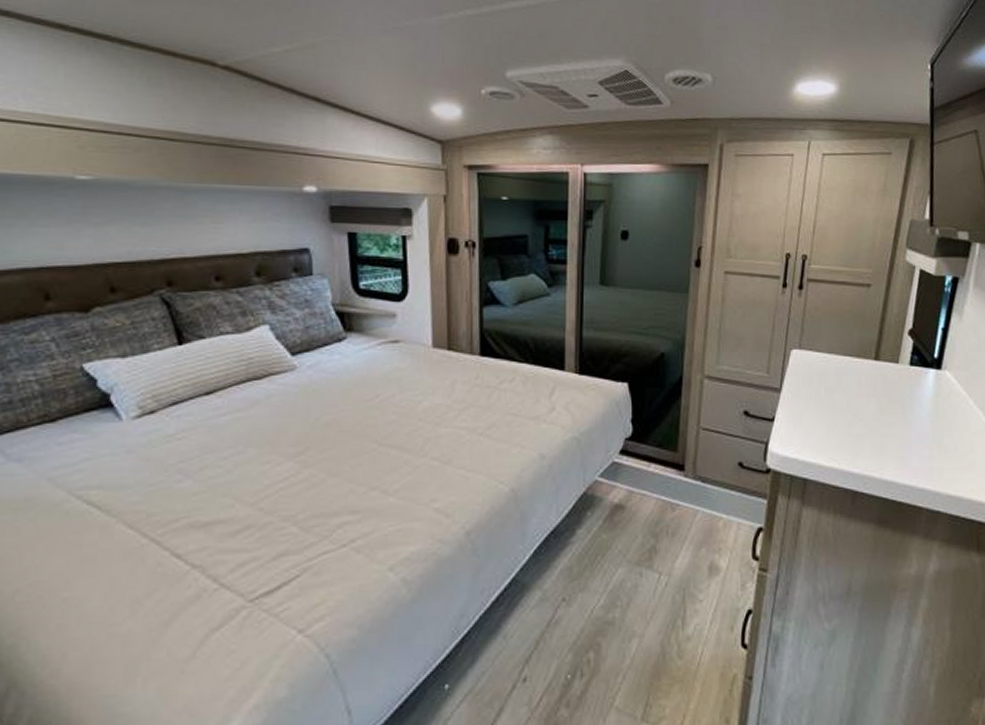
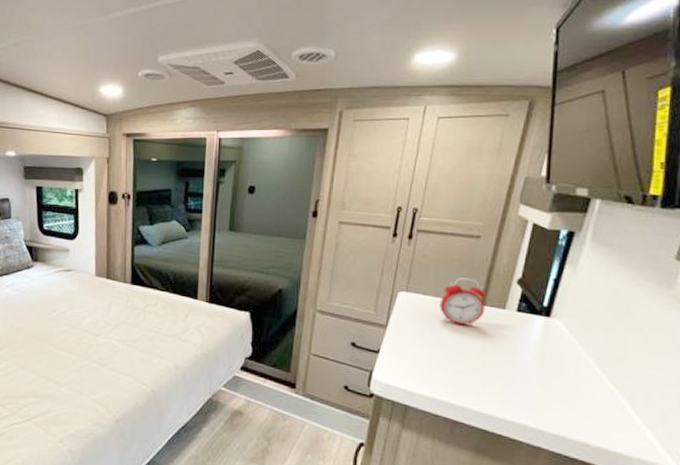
alarm clock: none [834,331,880,384] -> present [440,278,487,326]

